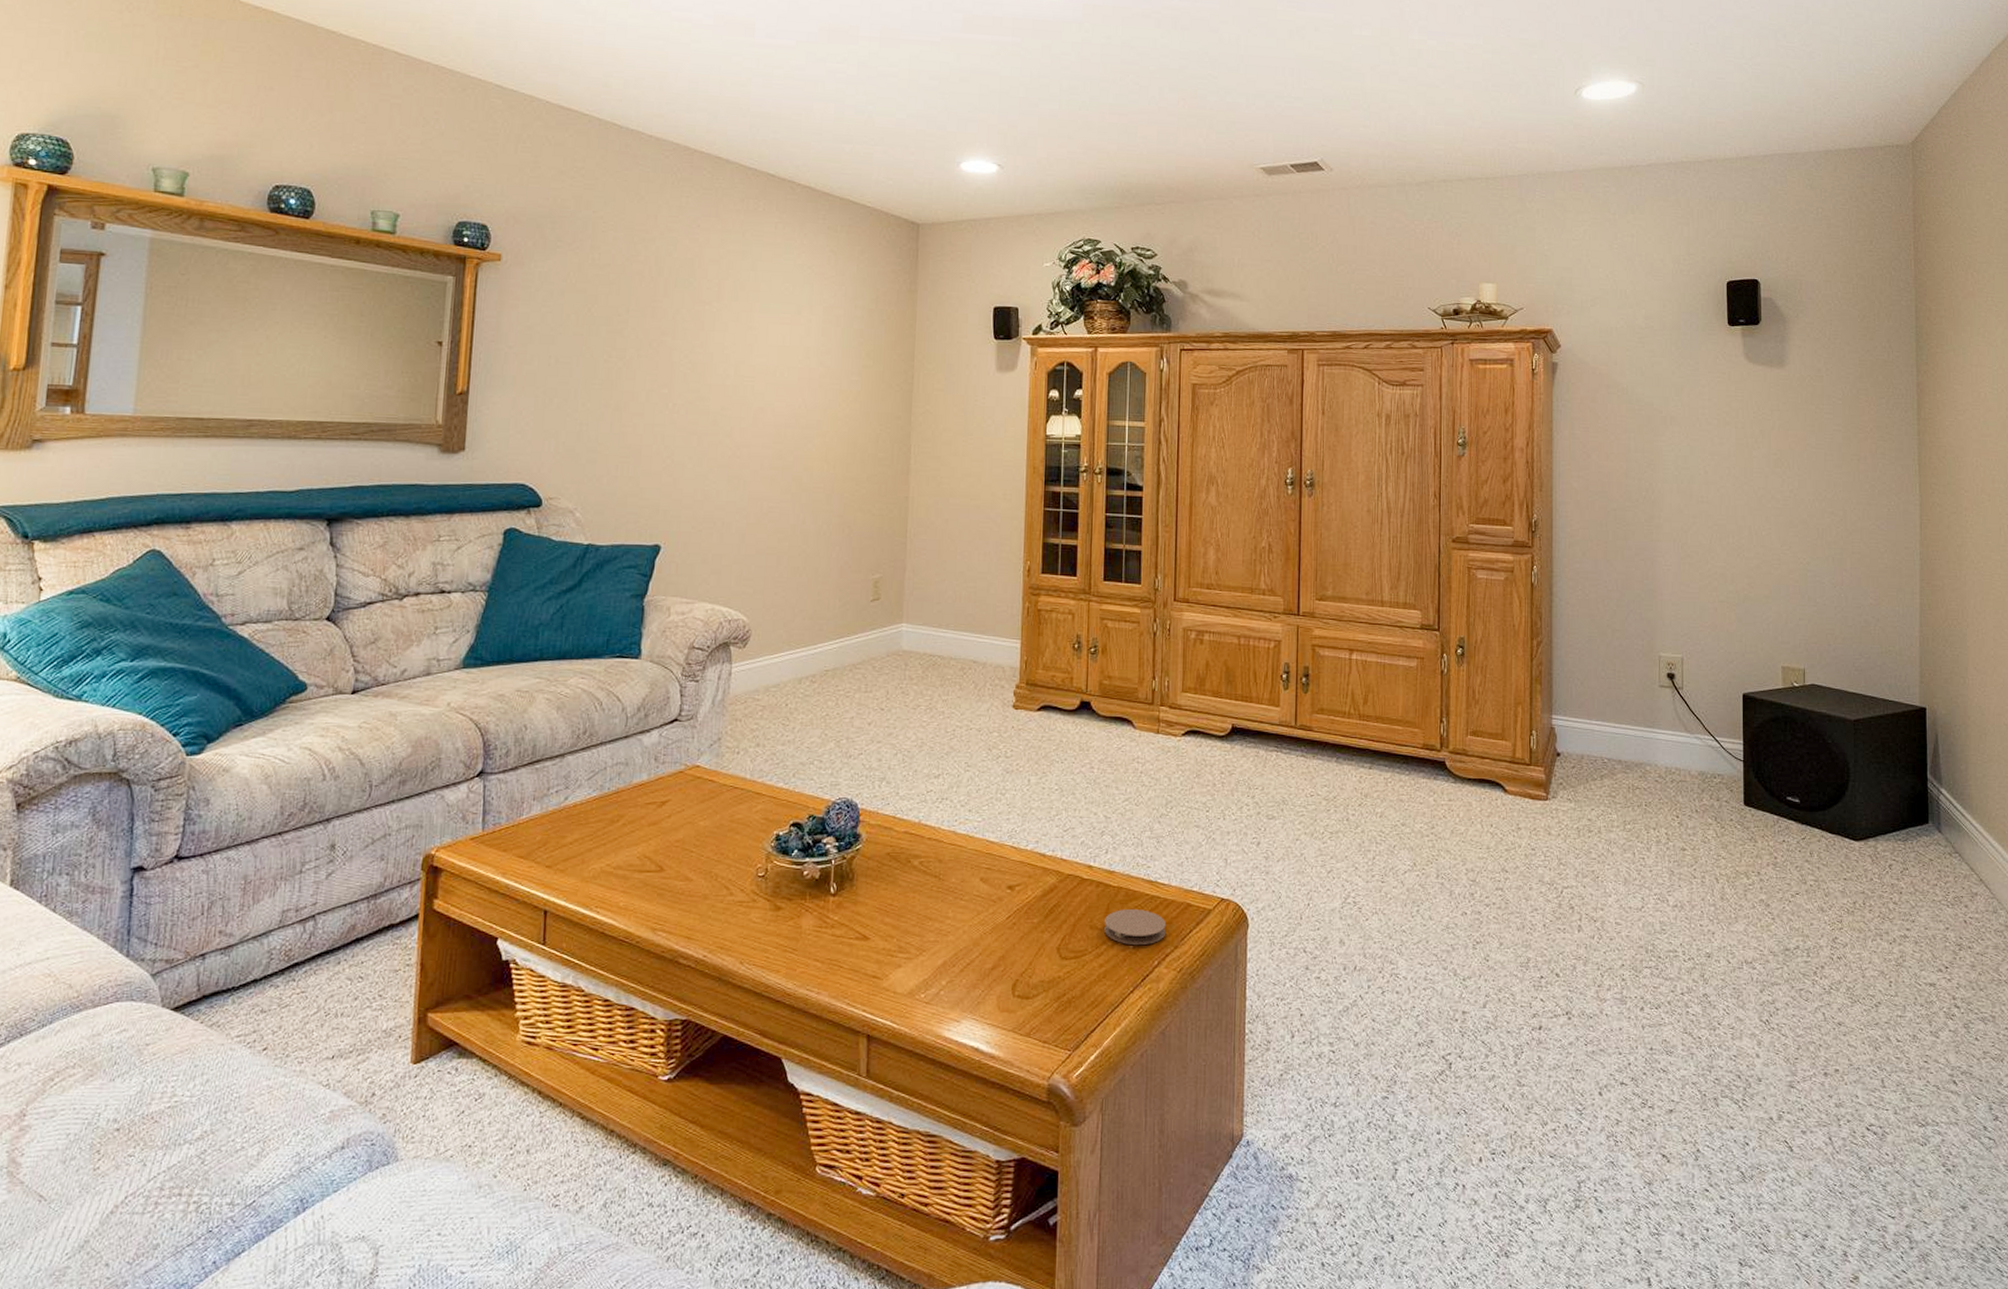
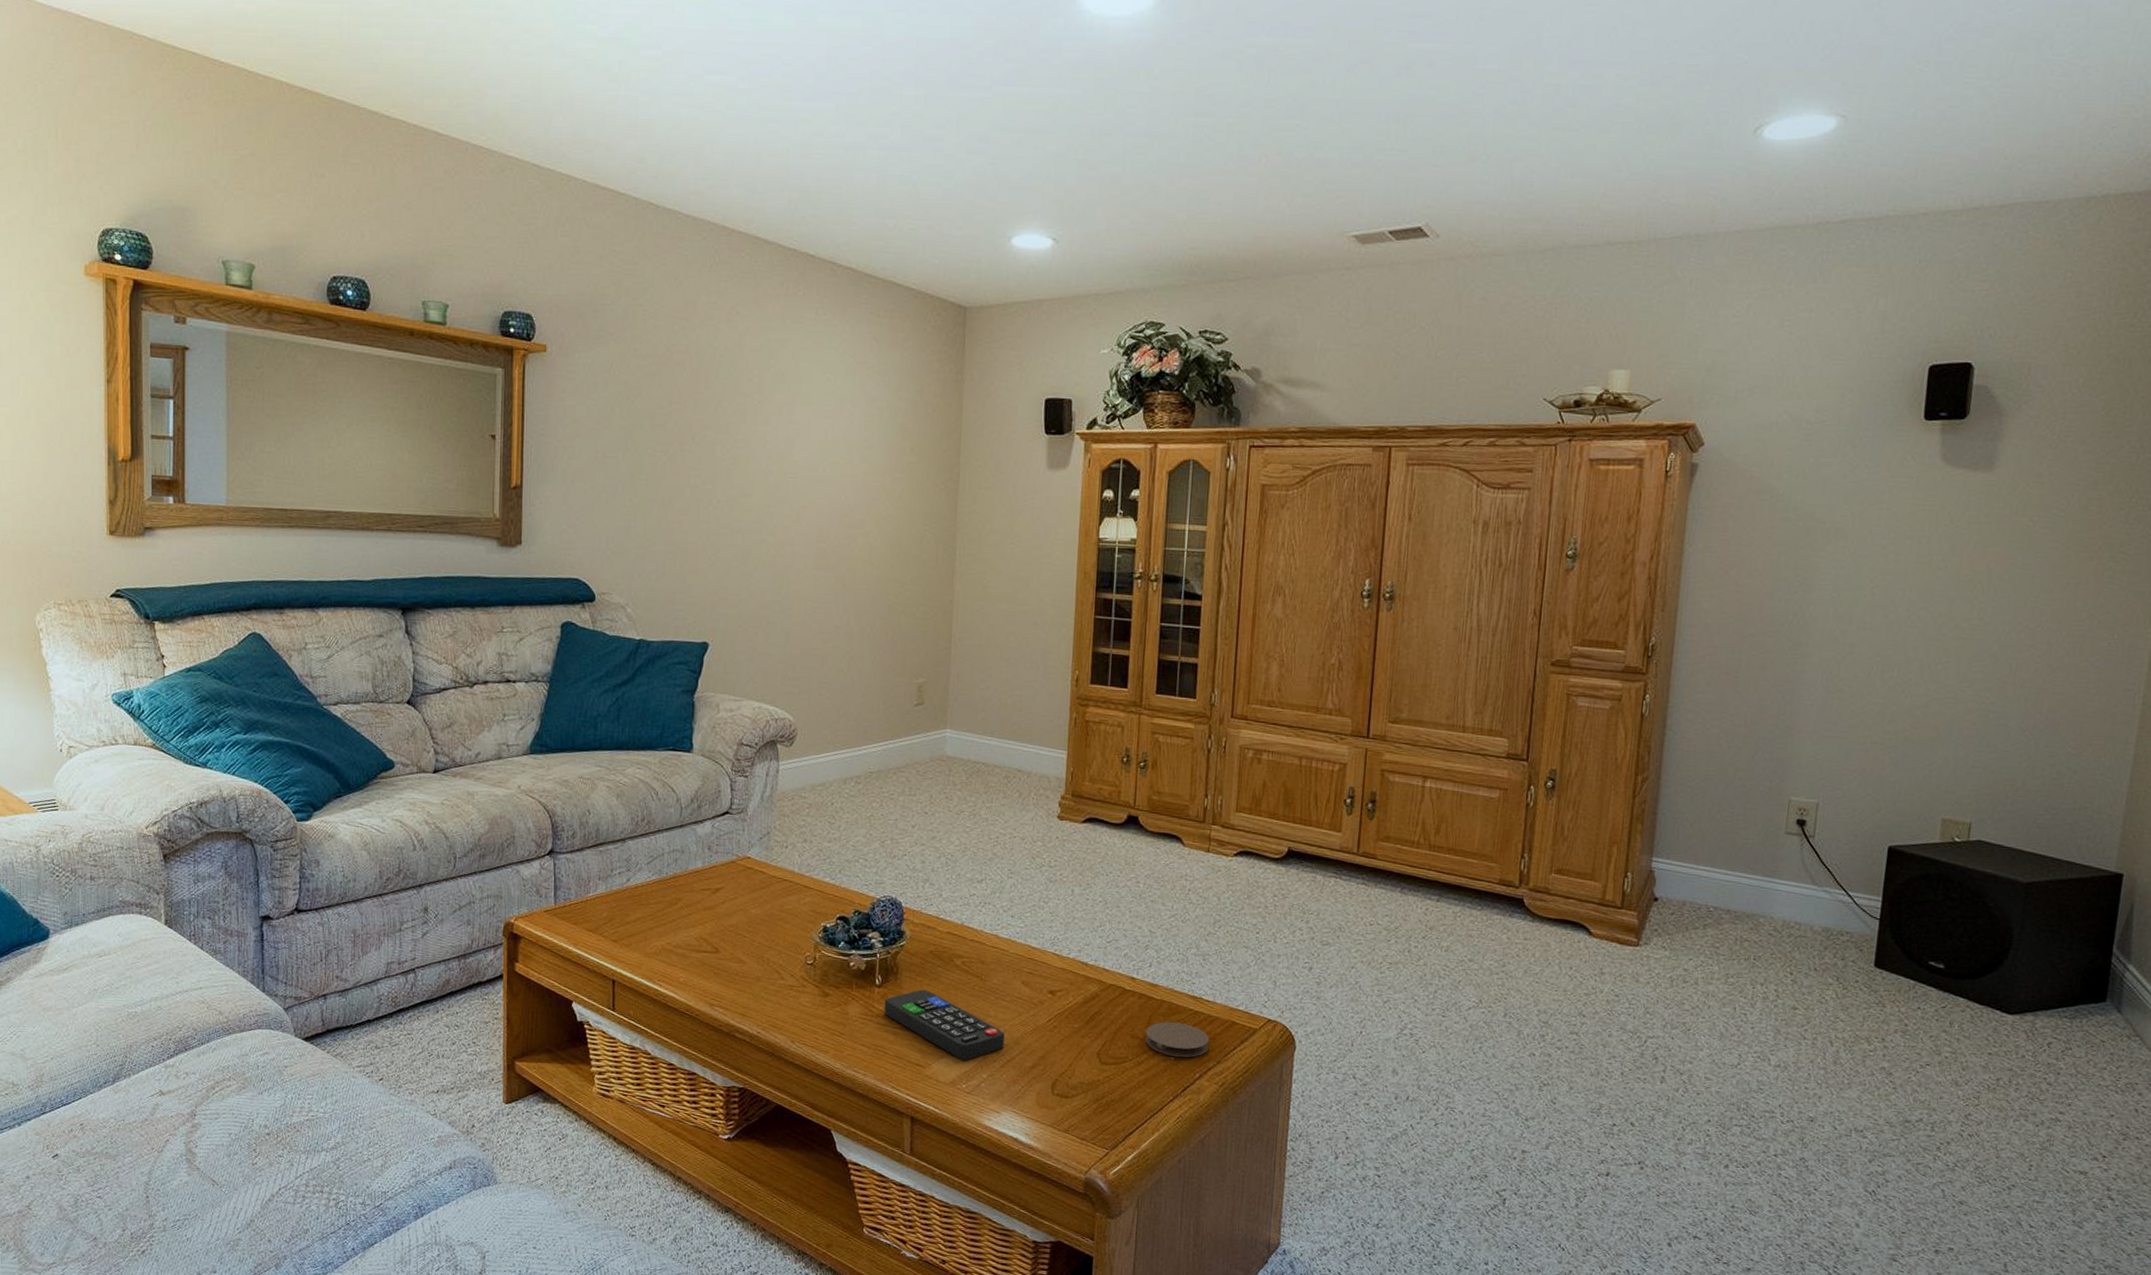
remote control: none [839,895,963,967] -> present [884,989,1004,1060]

